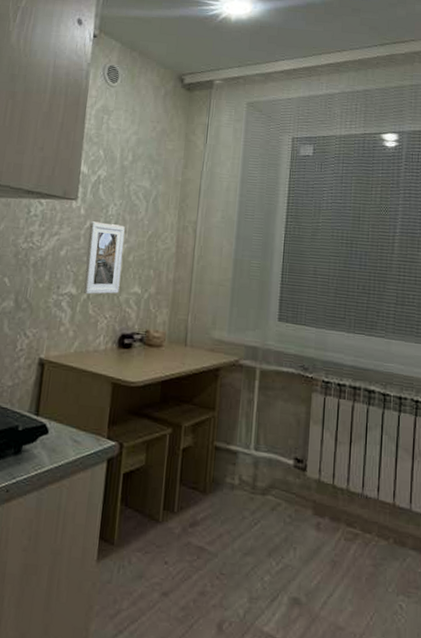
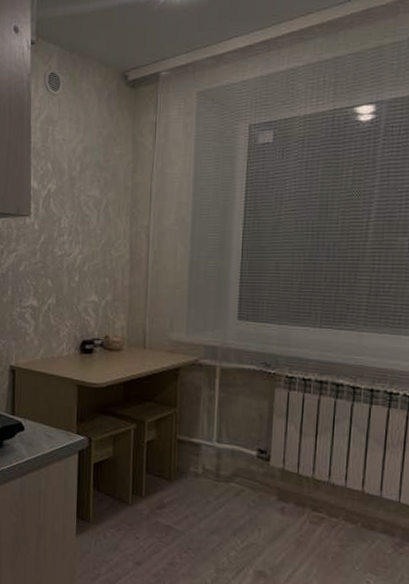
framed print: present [83,221,125,295] -> none [43,235,78,306]

